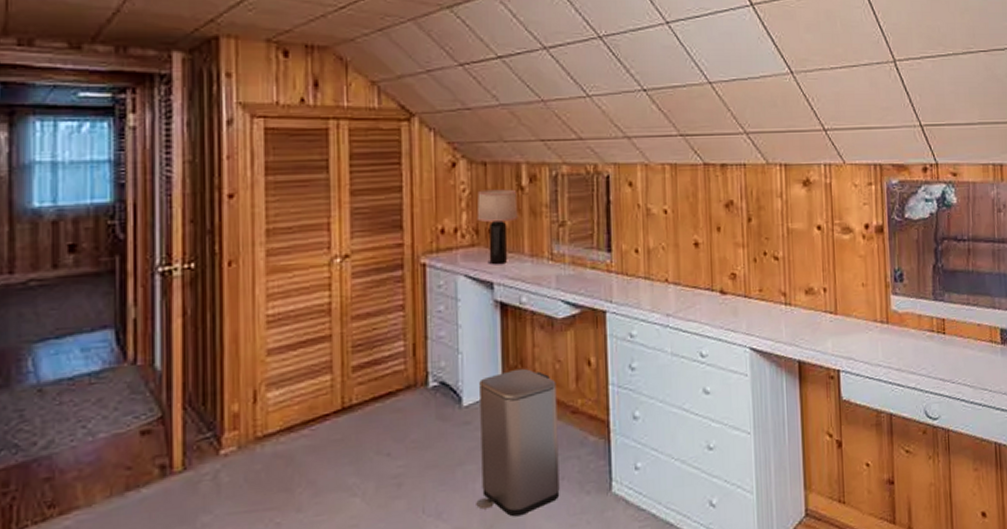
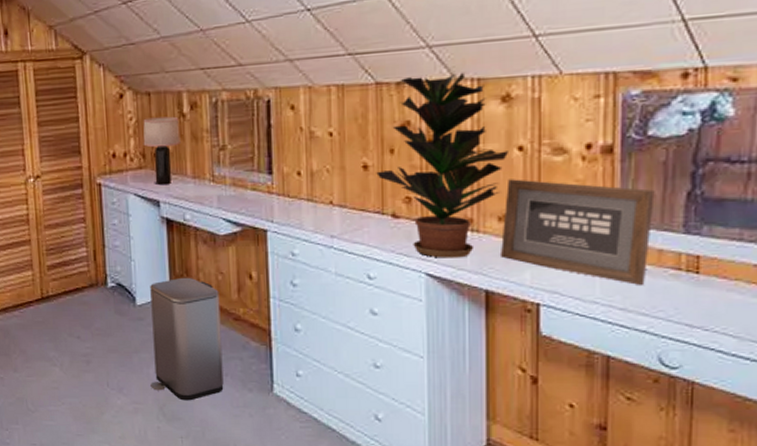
potted plant: none [706,157,810,332] -> present [376,72,508,258]
picture frame: none [808,255,913,348] -> present [501,179,655,287]

